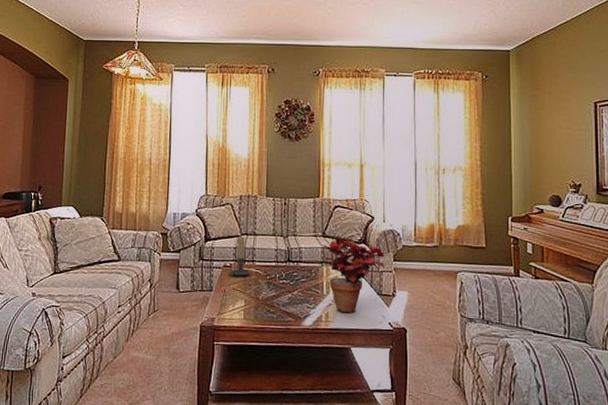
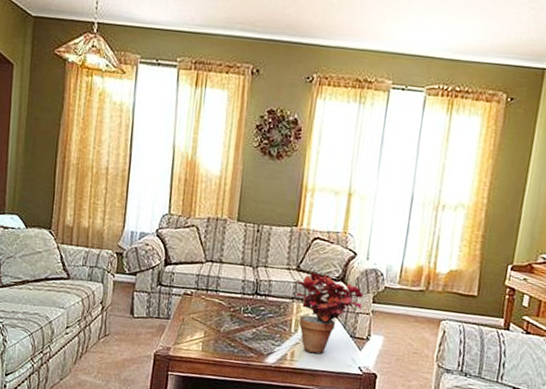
candle holder: present [226,237,251,277] -> none [186,263,214,307]

